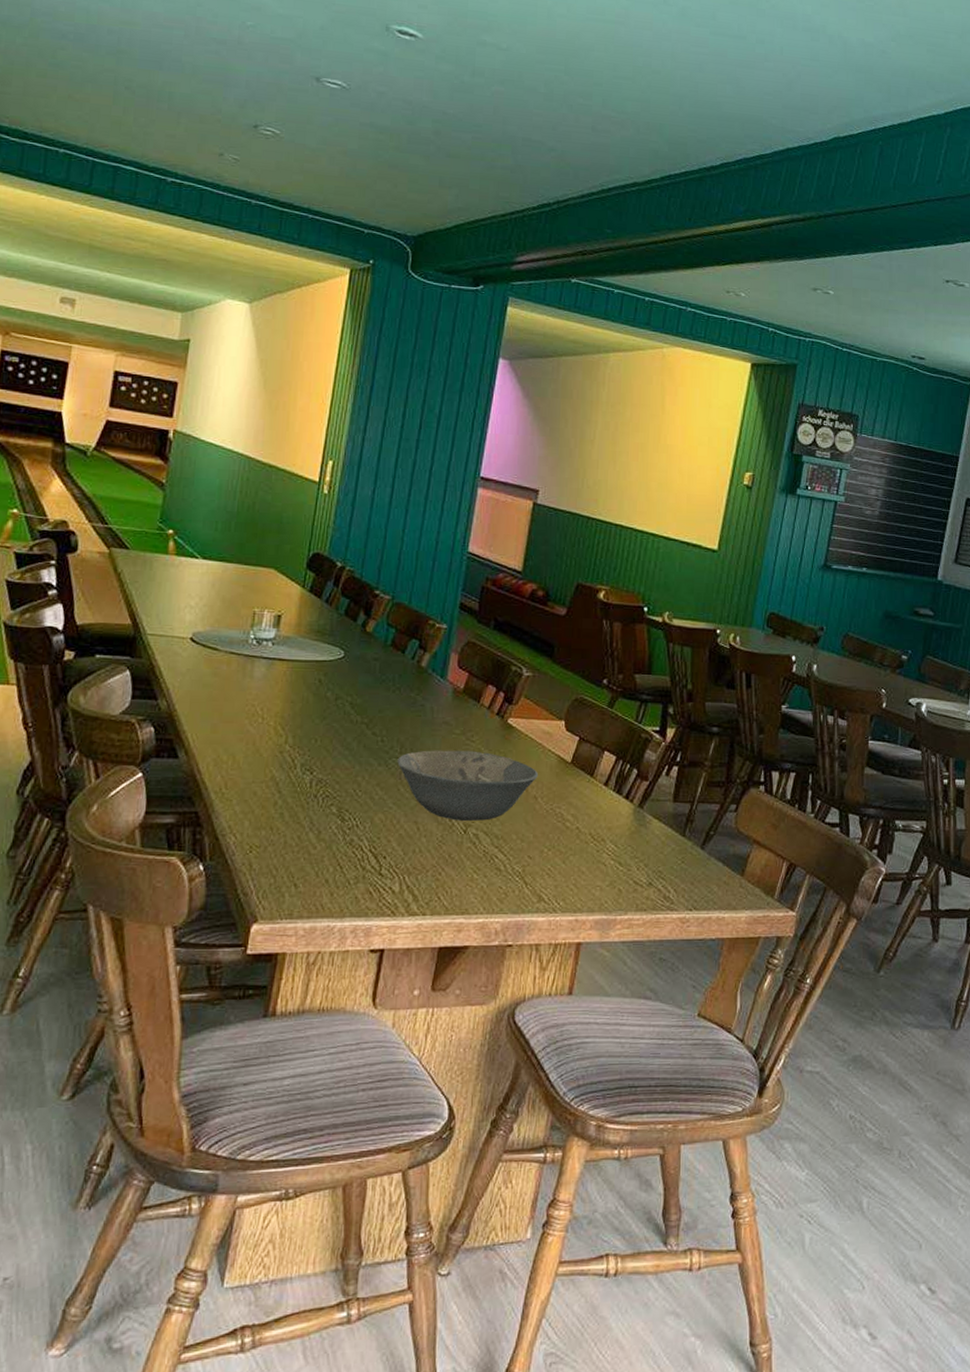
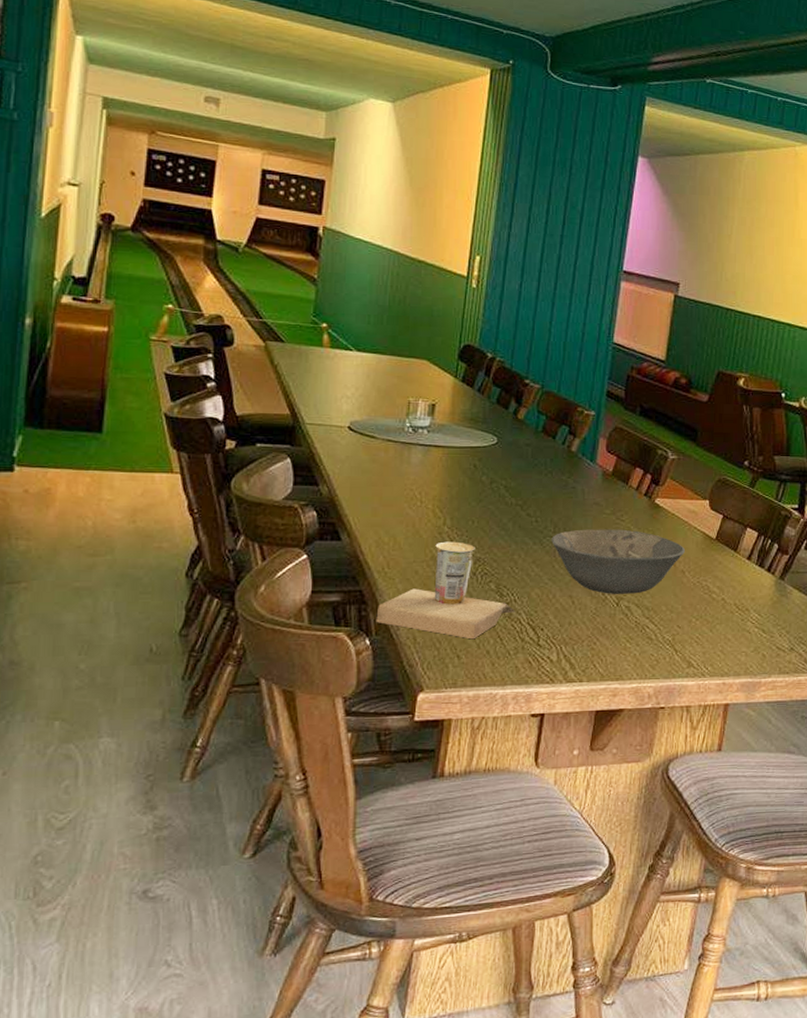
cup: none [211,761,358,867] -> present [376,541,516,640]

